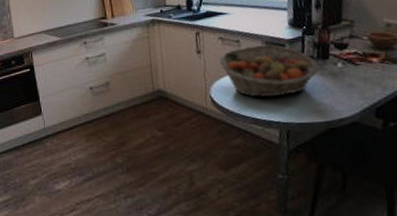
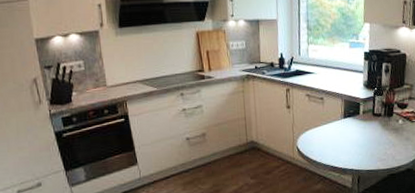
fruit basket: present [219,43,320,98] -> none [306,101,386,149]

